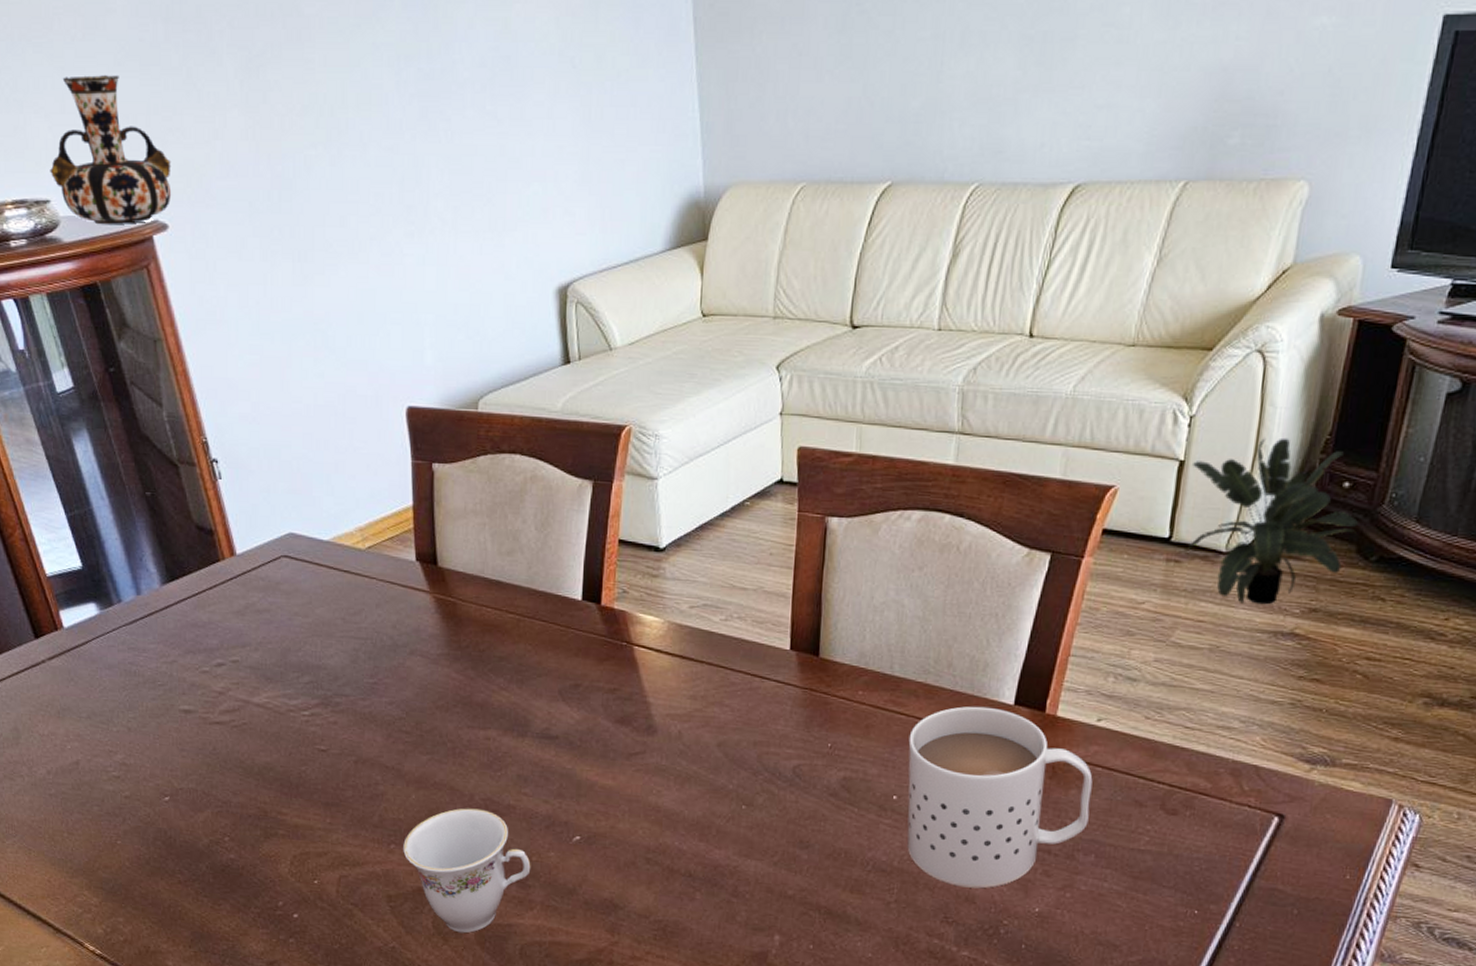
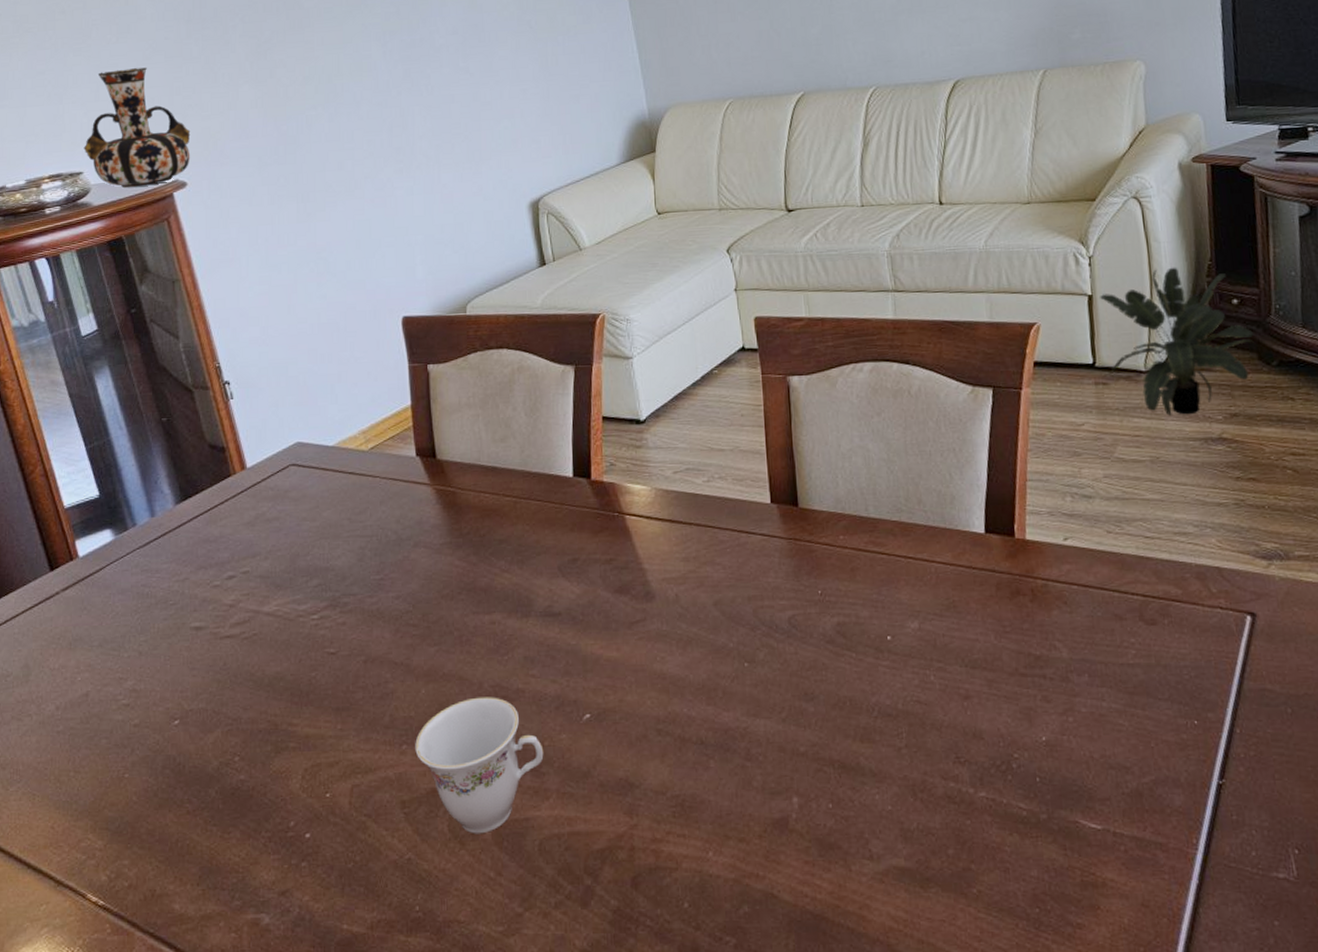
mug: present [907,706,1093,889] -> none [893,538,1075,723]

